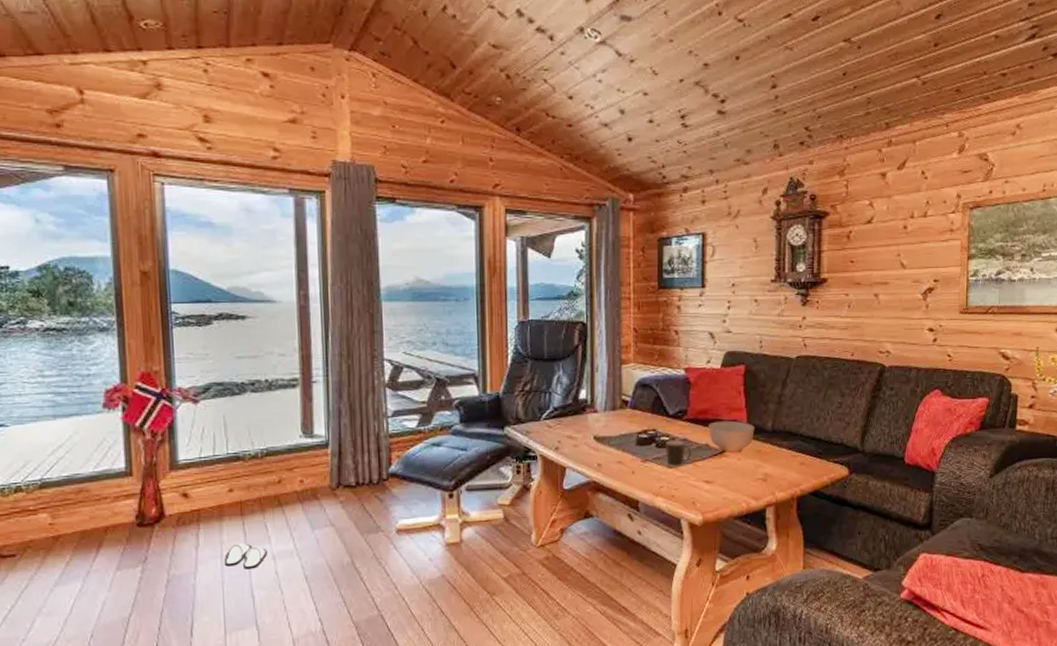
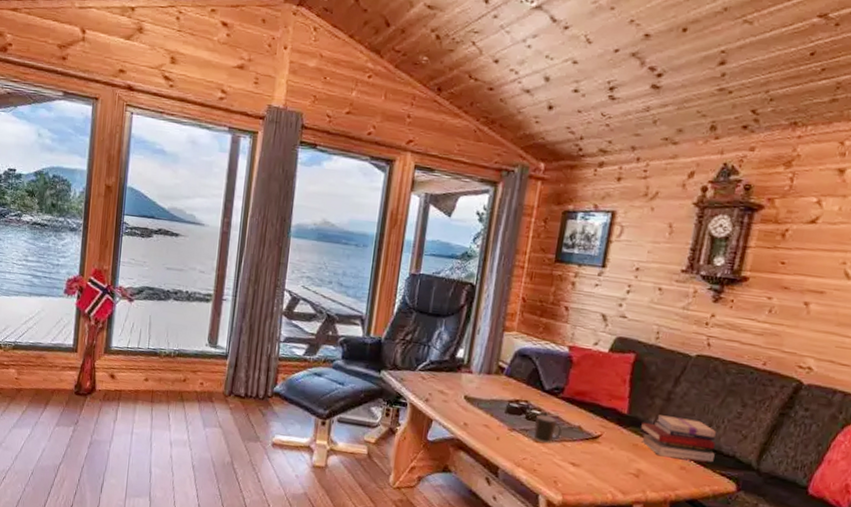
slippers: present [225,543,267,570] -> none [134,425,167,449]
bowl: present [707,420,755,452] -> none [583,405,636,442]
books: none [761,417,826,456] -> present [641,414,716,463]

